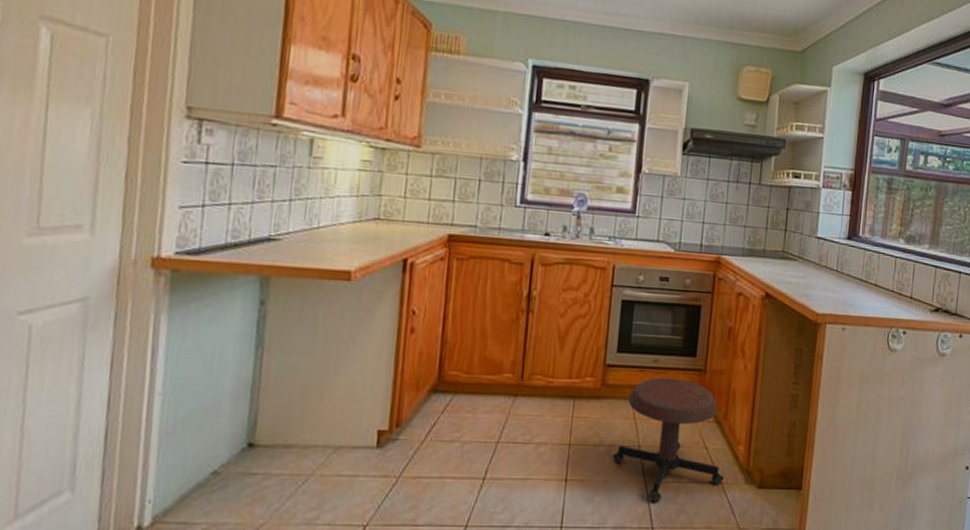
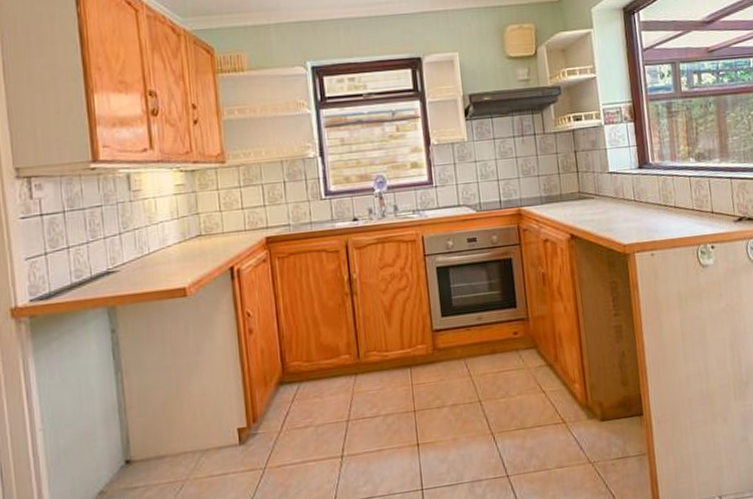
stool: present [613,377,724,503] -> none [457,330,566,452]

